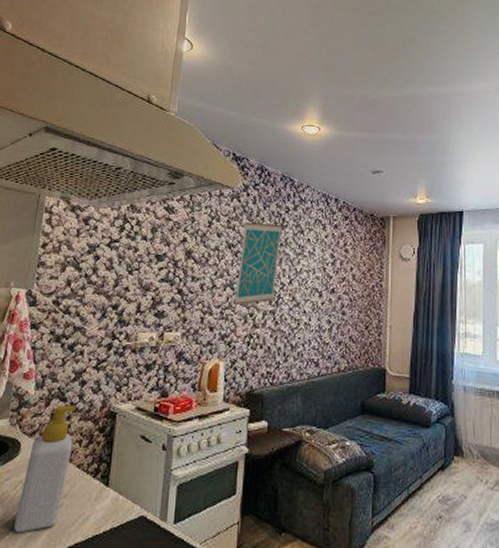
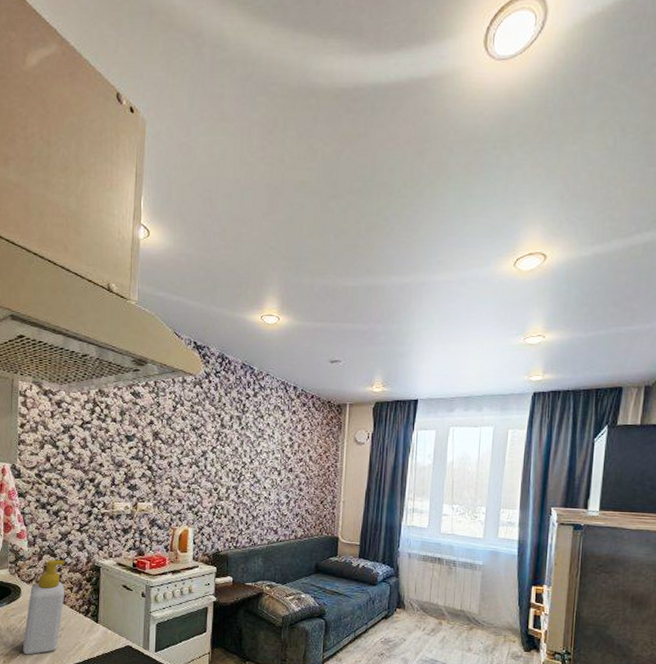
wall art: present [234,222,282,306] -> none [199,407,243,481]

